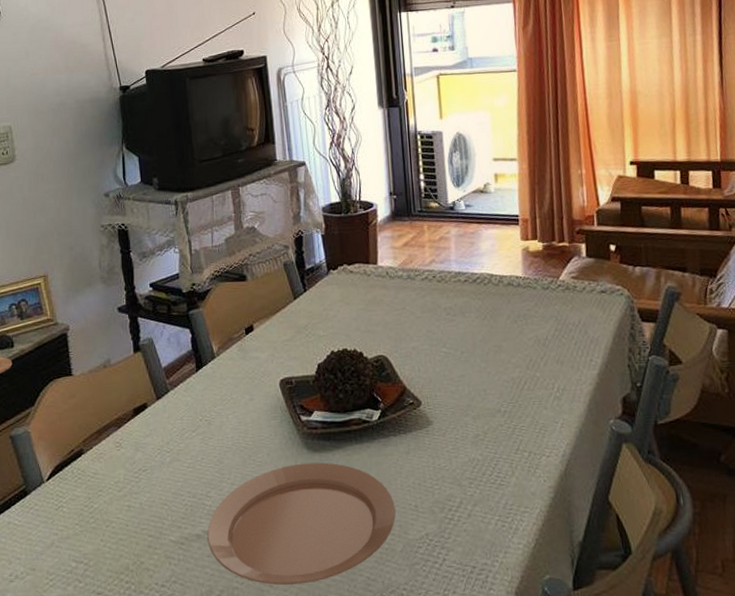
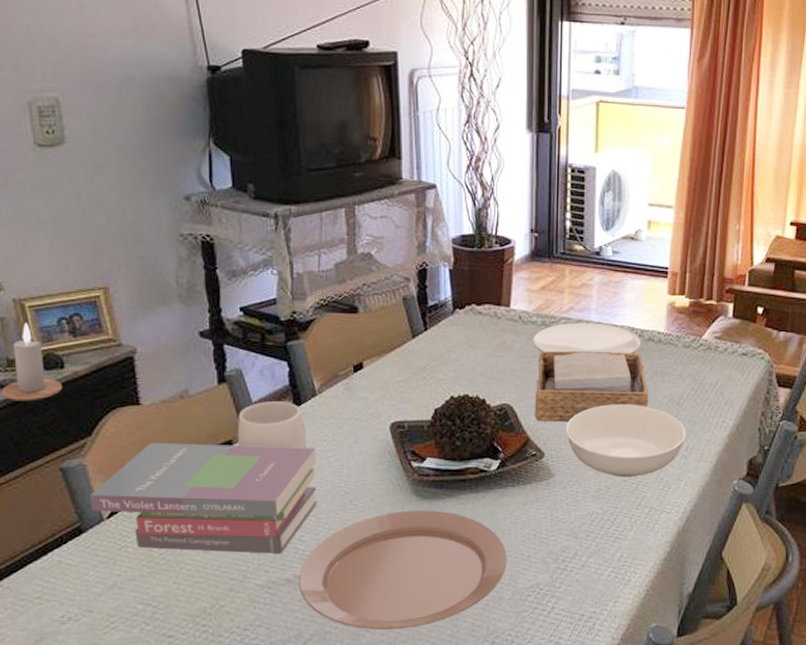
books: none [33,406,220,510] -> present [90,442,317,554]
mug: none [150,365,208,410] -> present [237,401,306,449]
plate: none [400,272,502,304] -> present [533,322,642,354]
napkin holder: none [407,298,515,371] -> present [534,350,648,422]
bowl: none [438,348,556,422] -> present [565,404,686,478]

